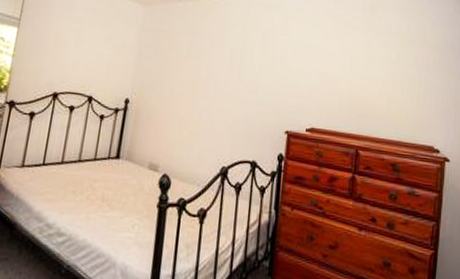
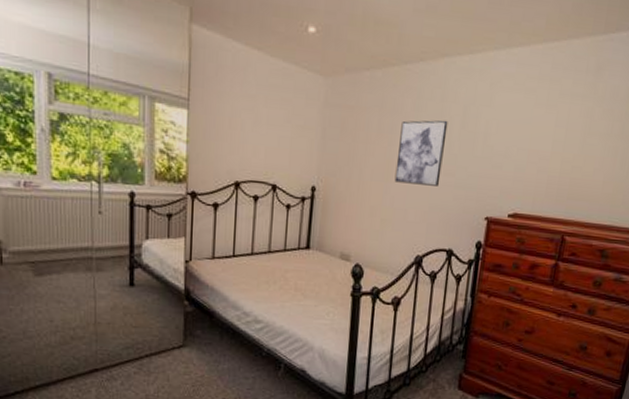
wall art: none [202,44,250,102] -> present [394,120,448,186]

